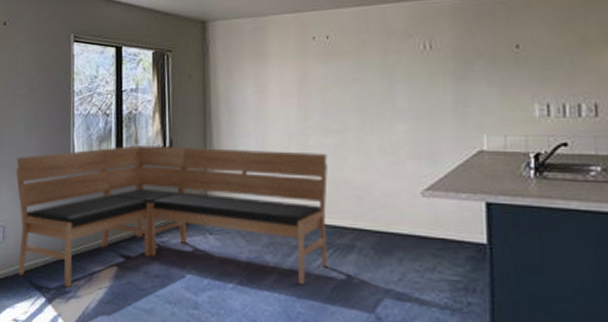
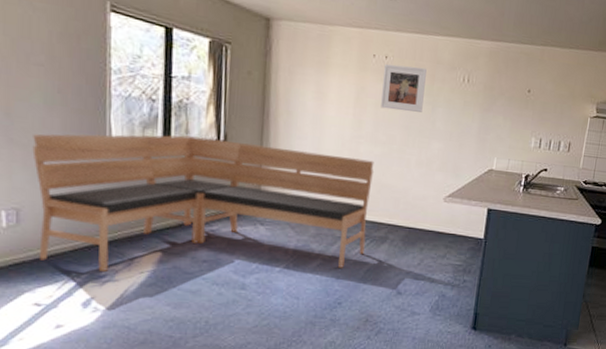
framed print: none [327,41,378,93] -> present [381,63,427,113]

